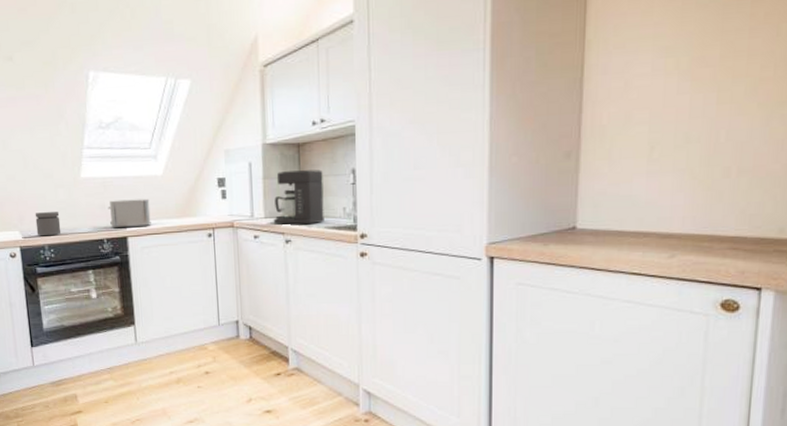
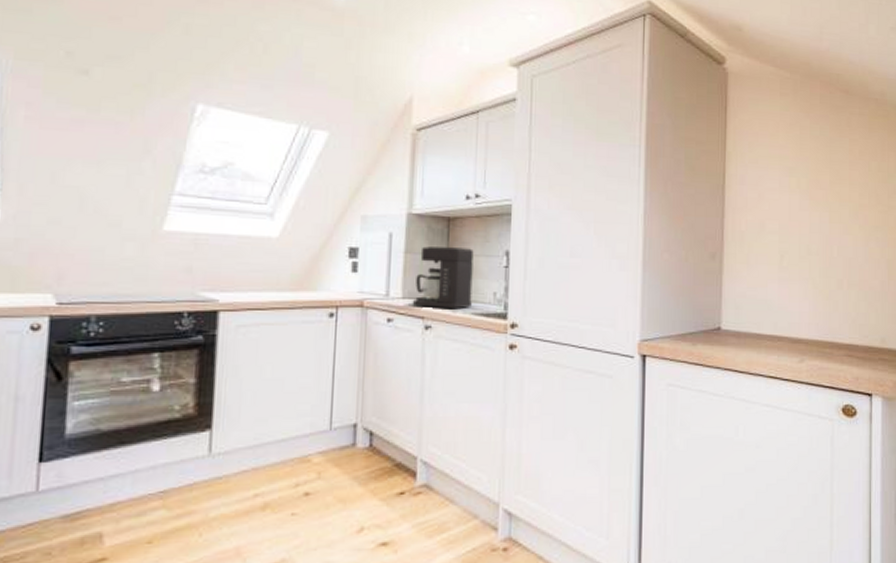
jar: present [35,212,61,237] -> none [81,271,122,304]
toaster: present [108,198,151,229] -> none [196,263,257,300]

